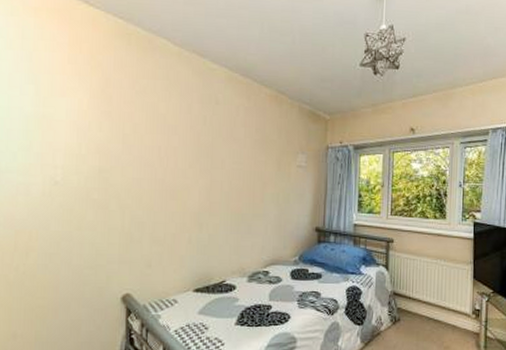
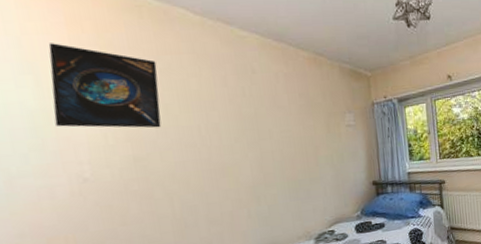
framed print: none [43,59,134,144] -> present [48,43,161,128]

